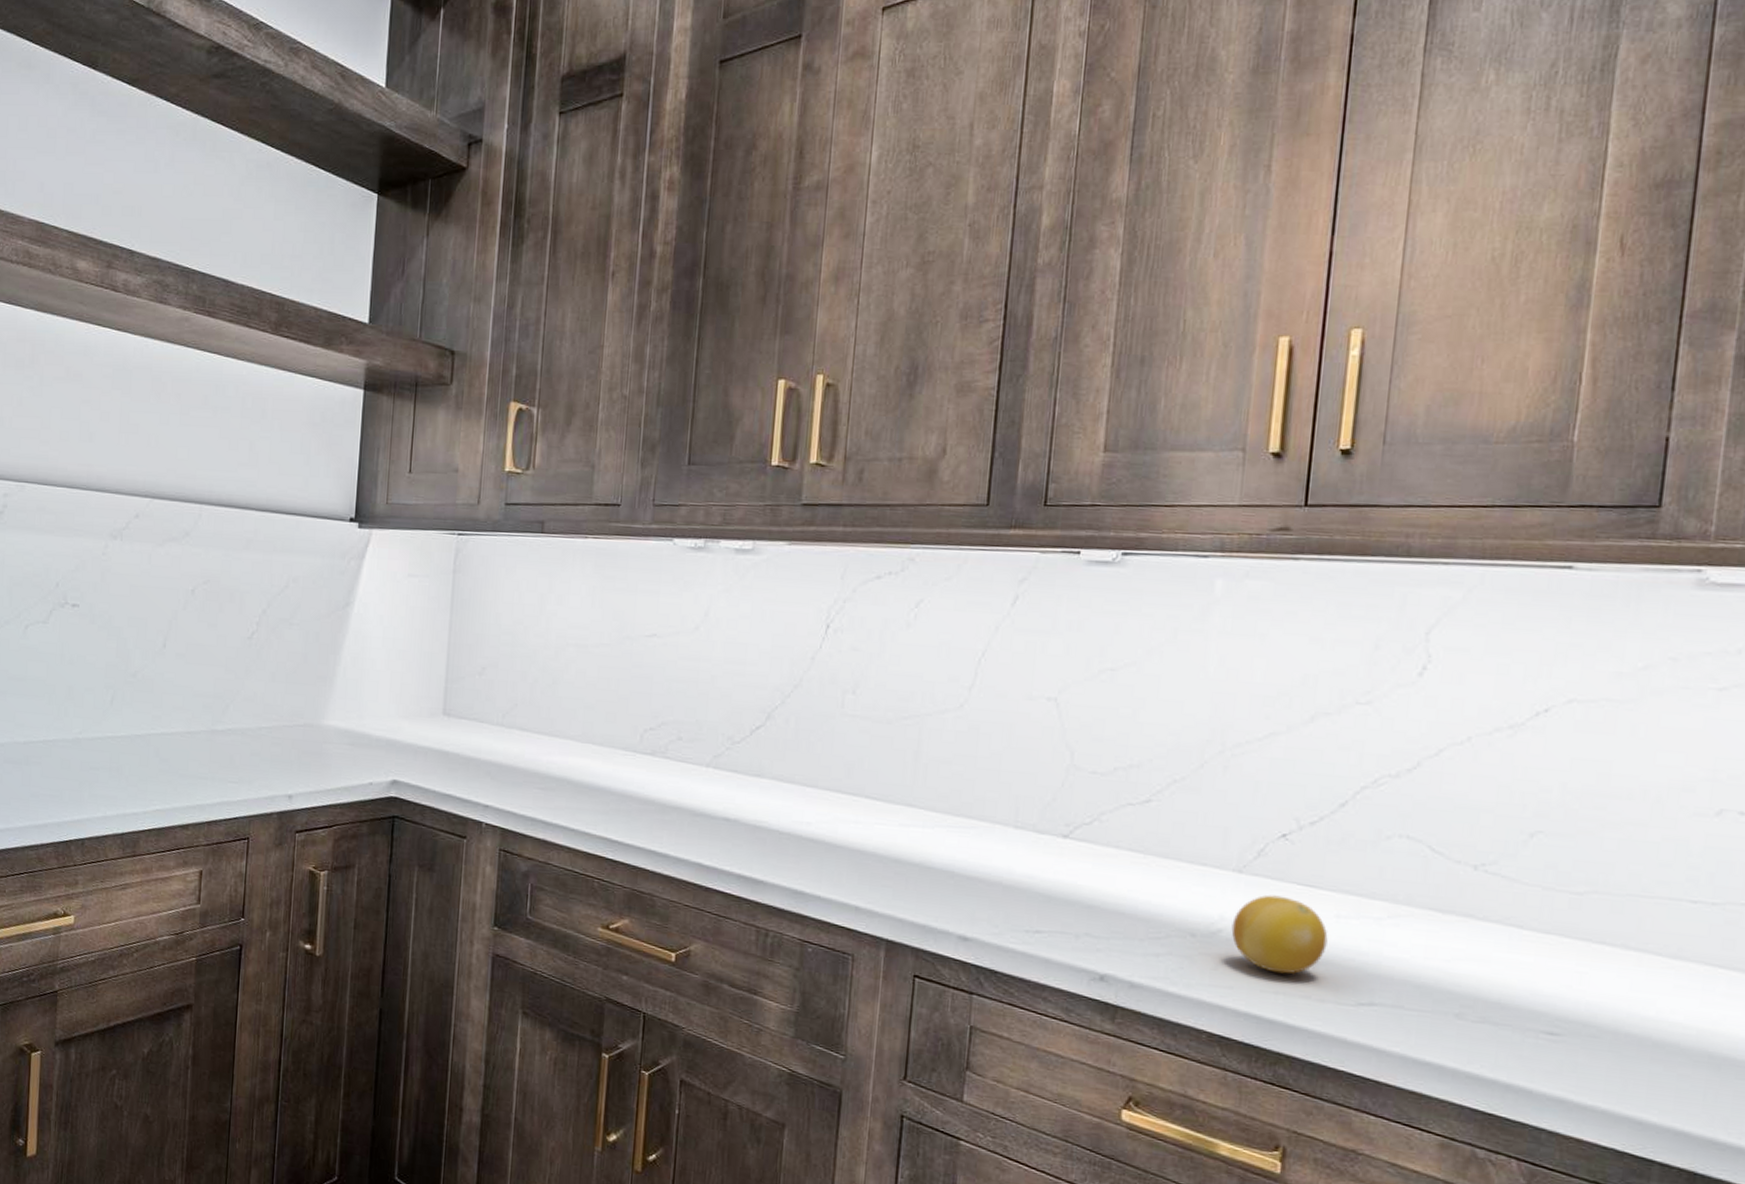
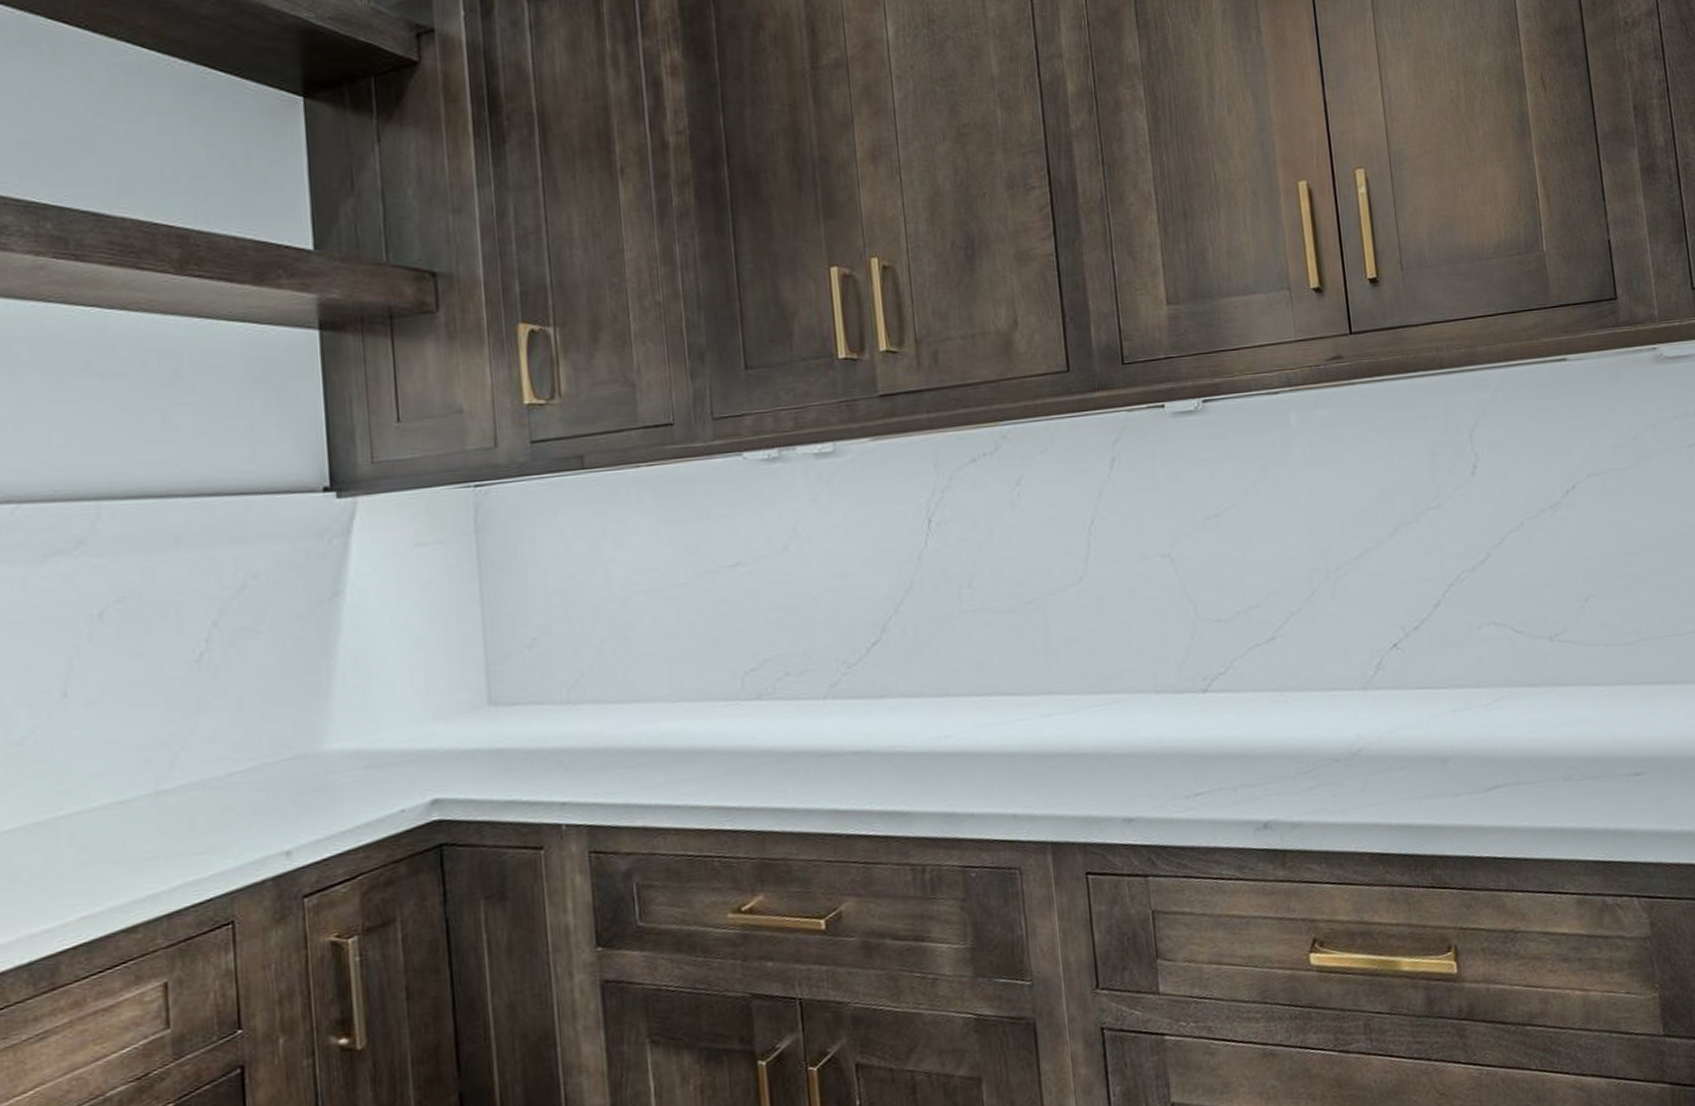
fruit: present [1231,894,1328,974] -> none [1368,703,1451,779]

